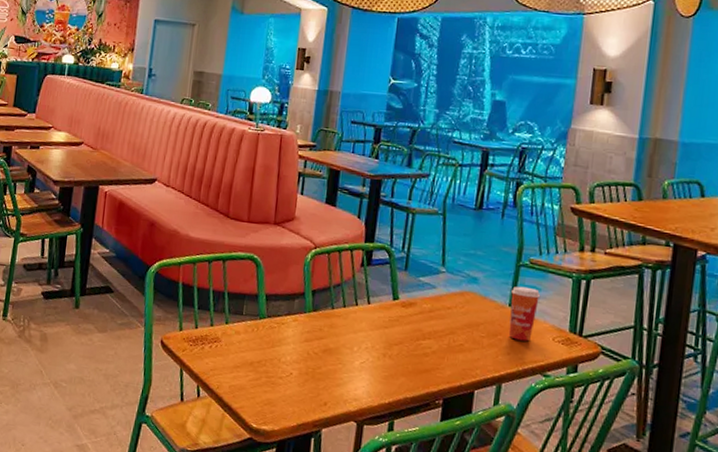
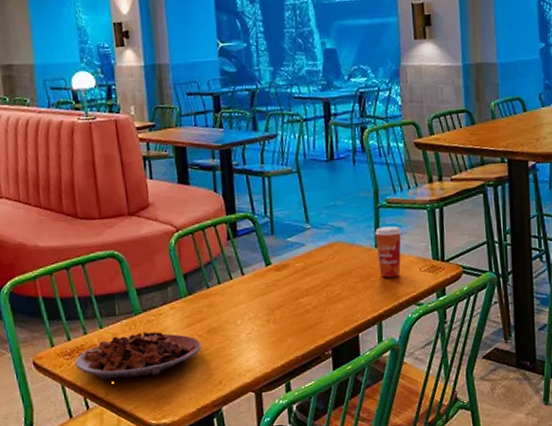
food plate: none [196,334,316,380] -> present [75,332,202,382]

